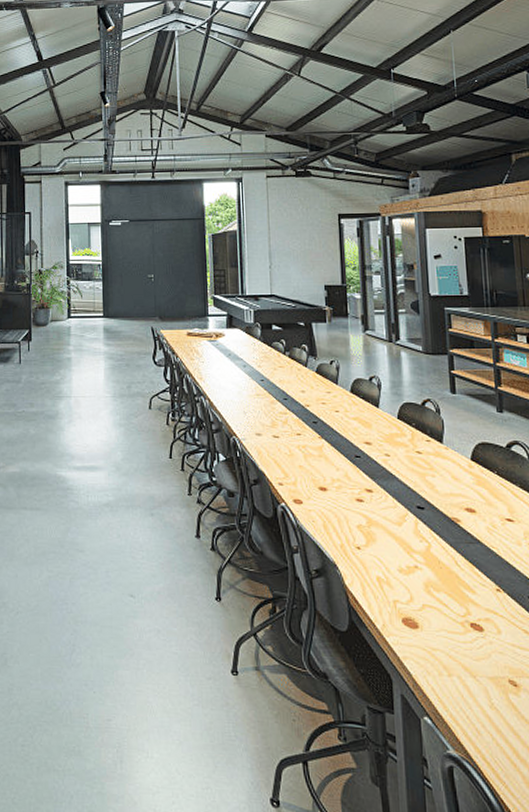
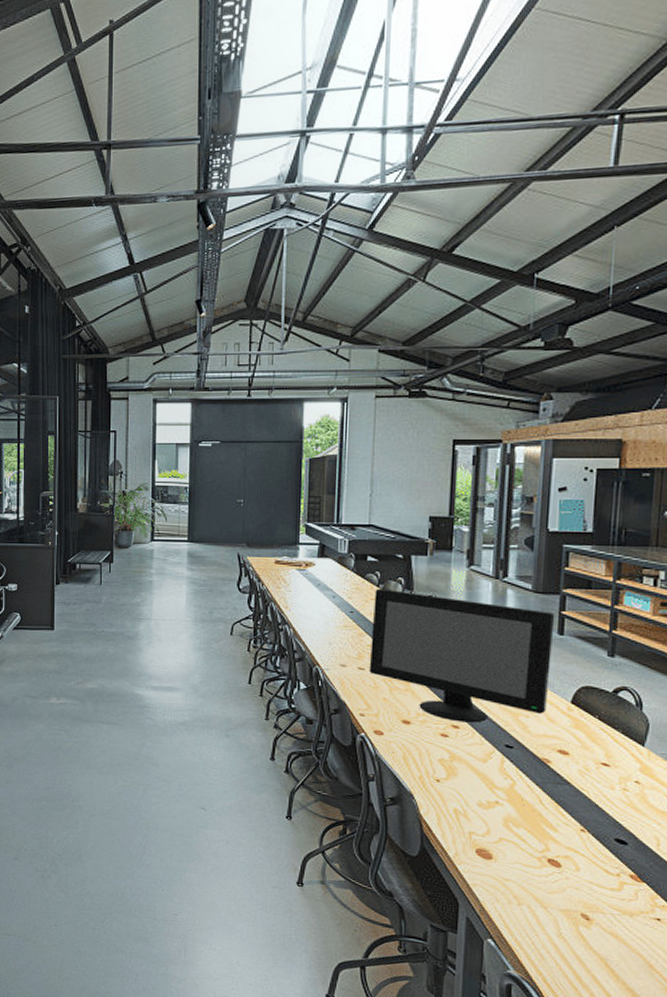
computer monitor: none [282,355,450,486] -> present [369,588,555,723]

